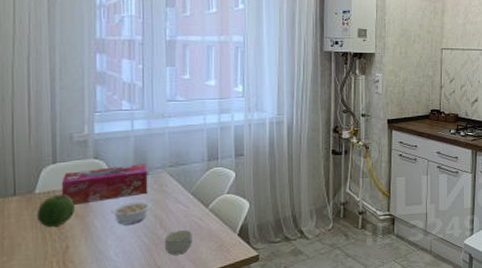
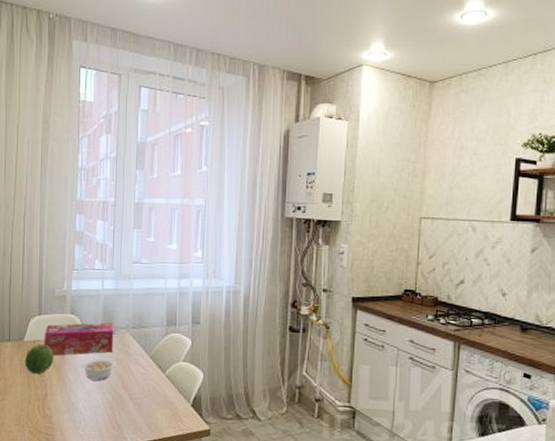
cup: present [164,230,192,256] -> none [124,391,150,417]

